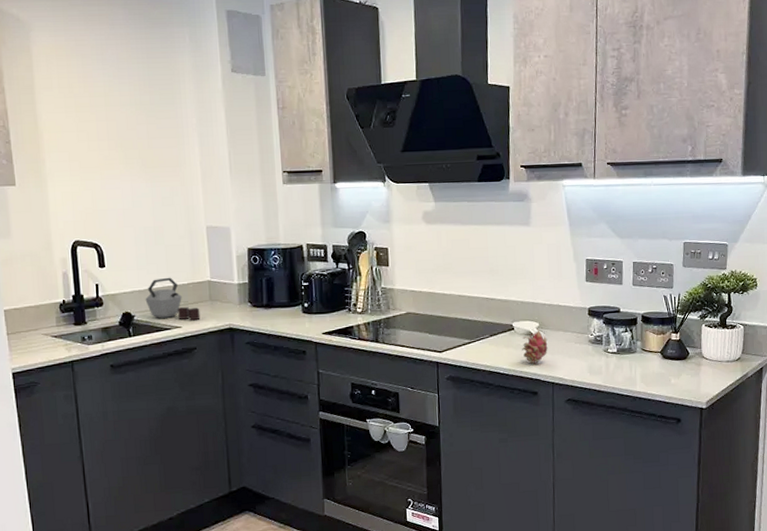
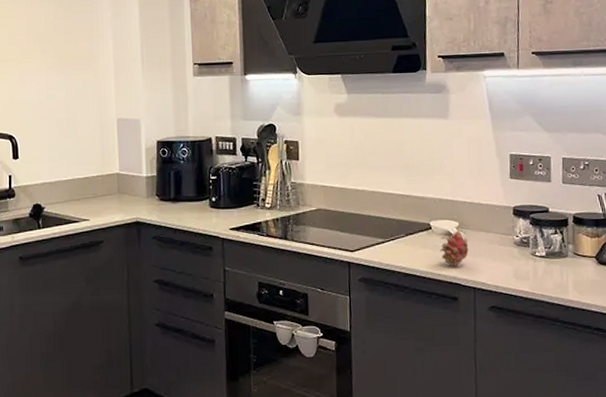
kettle: present [145,277,201,320] -> none [55,169,108,213]

